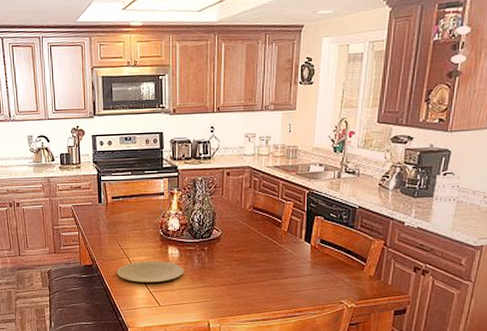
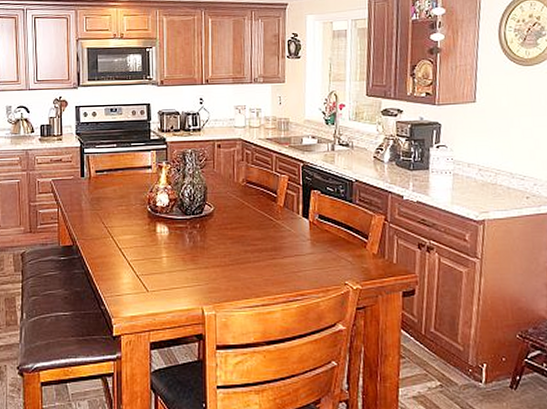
plate: present [117,261,184,283] -> none [100,240,174,265]

